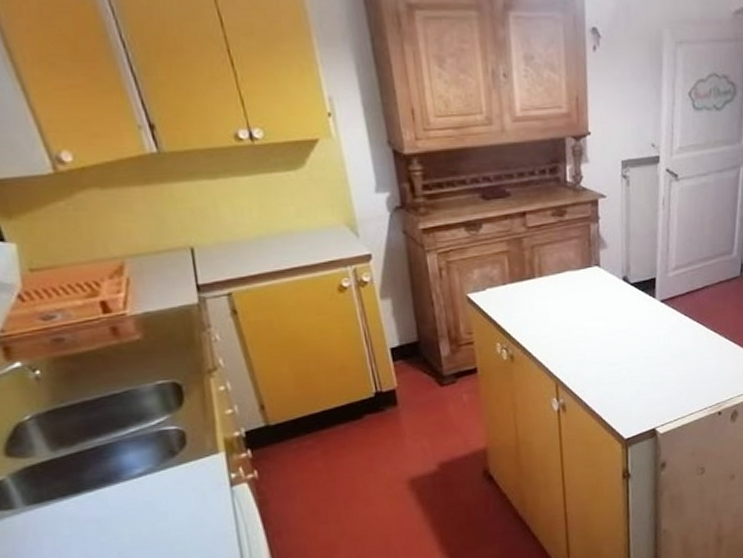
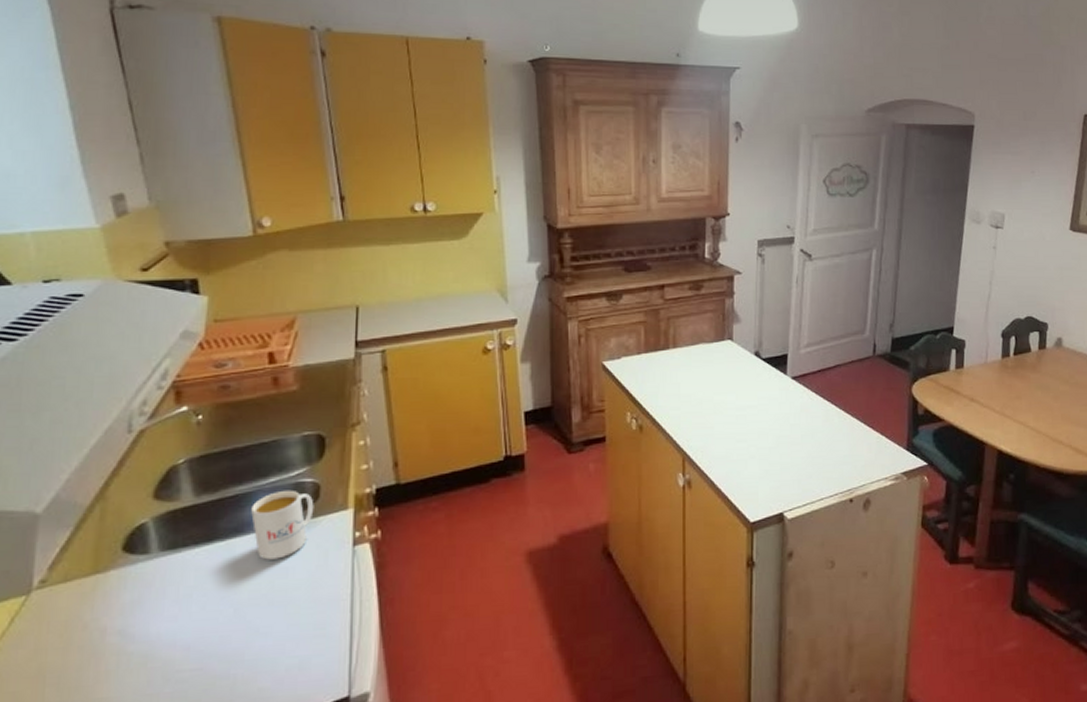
mug: none [115,438,183,506] -> present [251,489,314,560]

